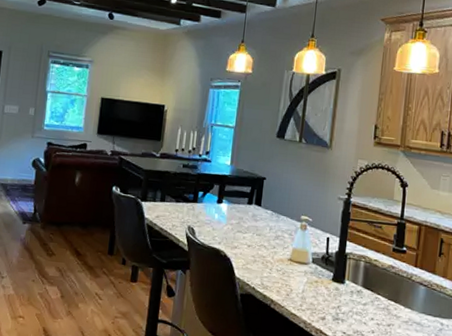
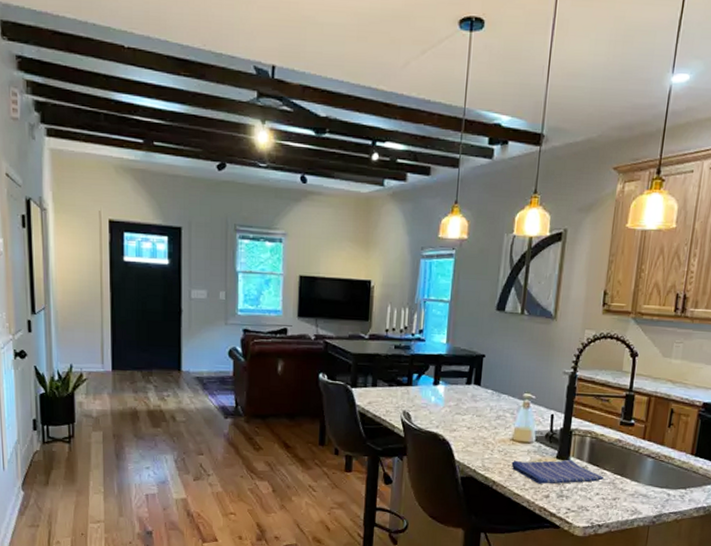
dish towel: none [289,280,378,307] -> present [511,459,604,485]

